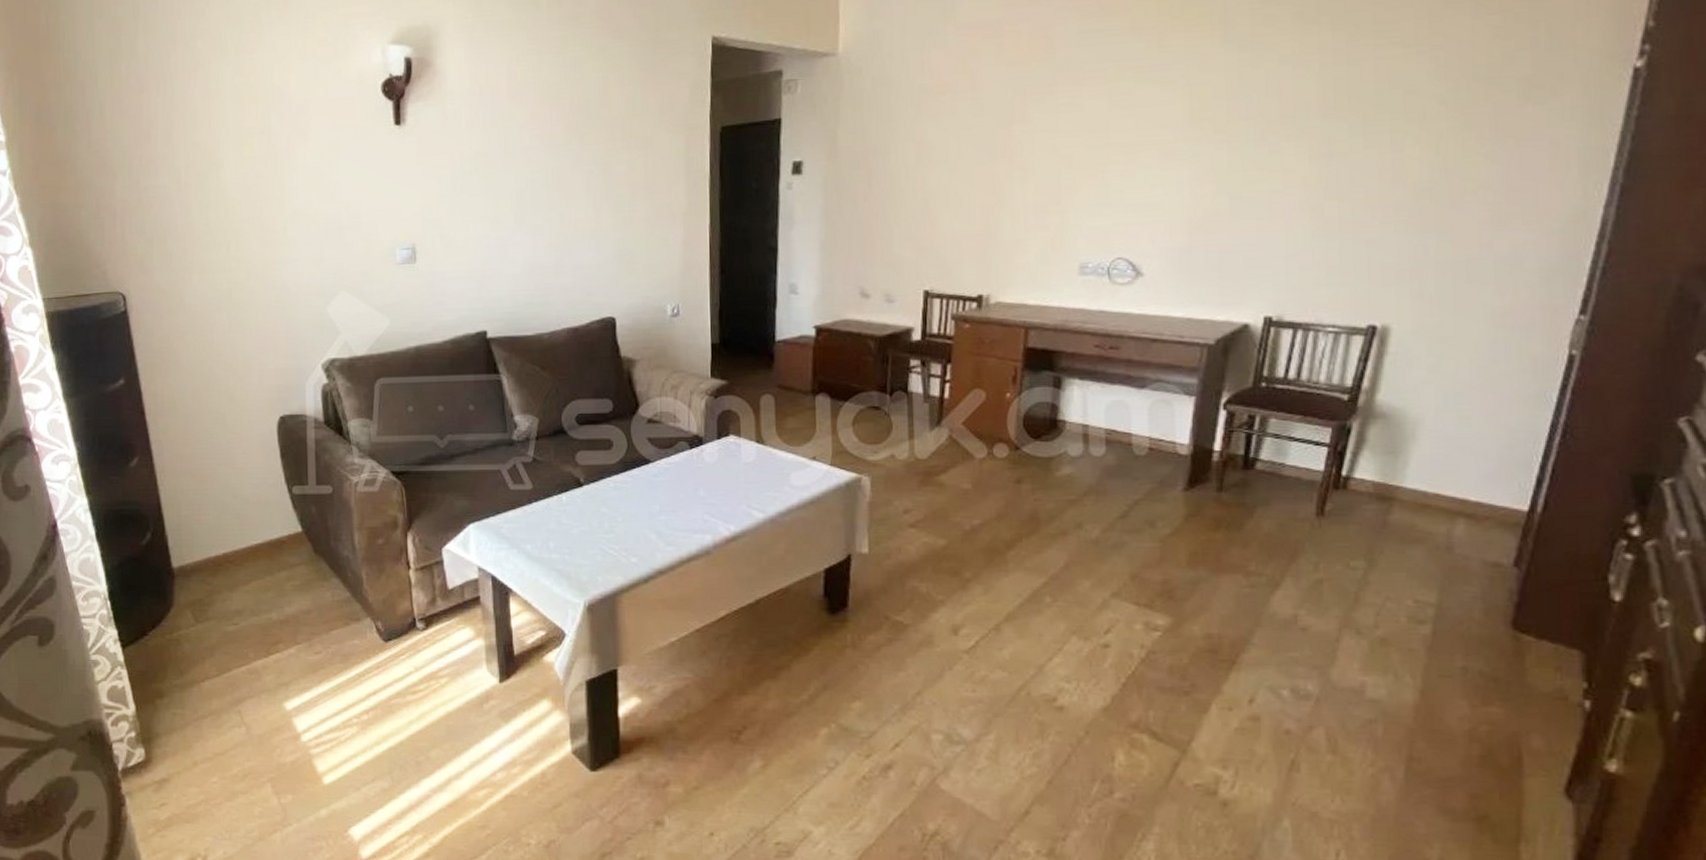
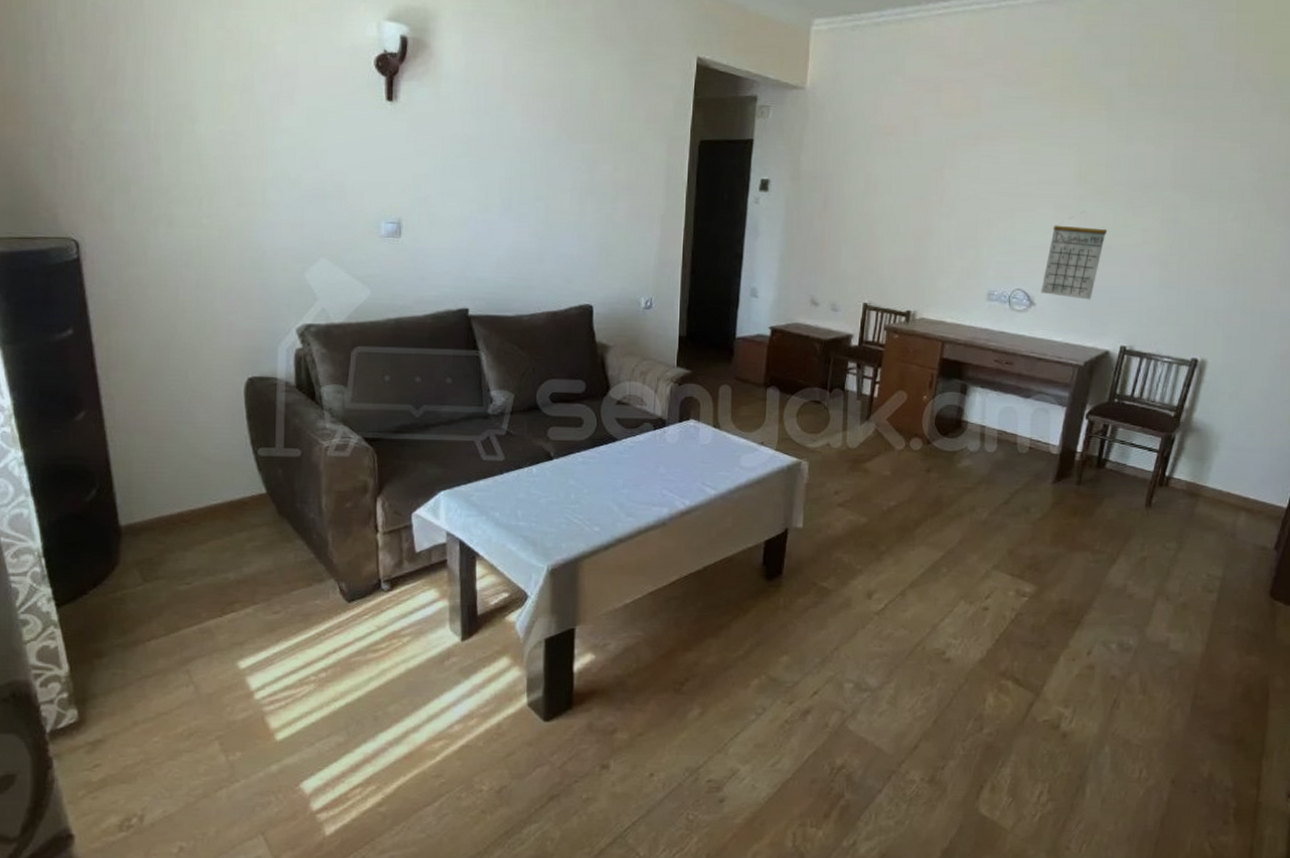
calendar: none [1149,156,1234,264] -> present [1041,211,1107,300]

